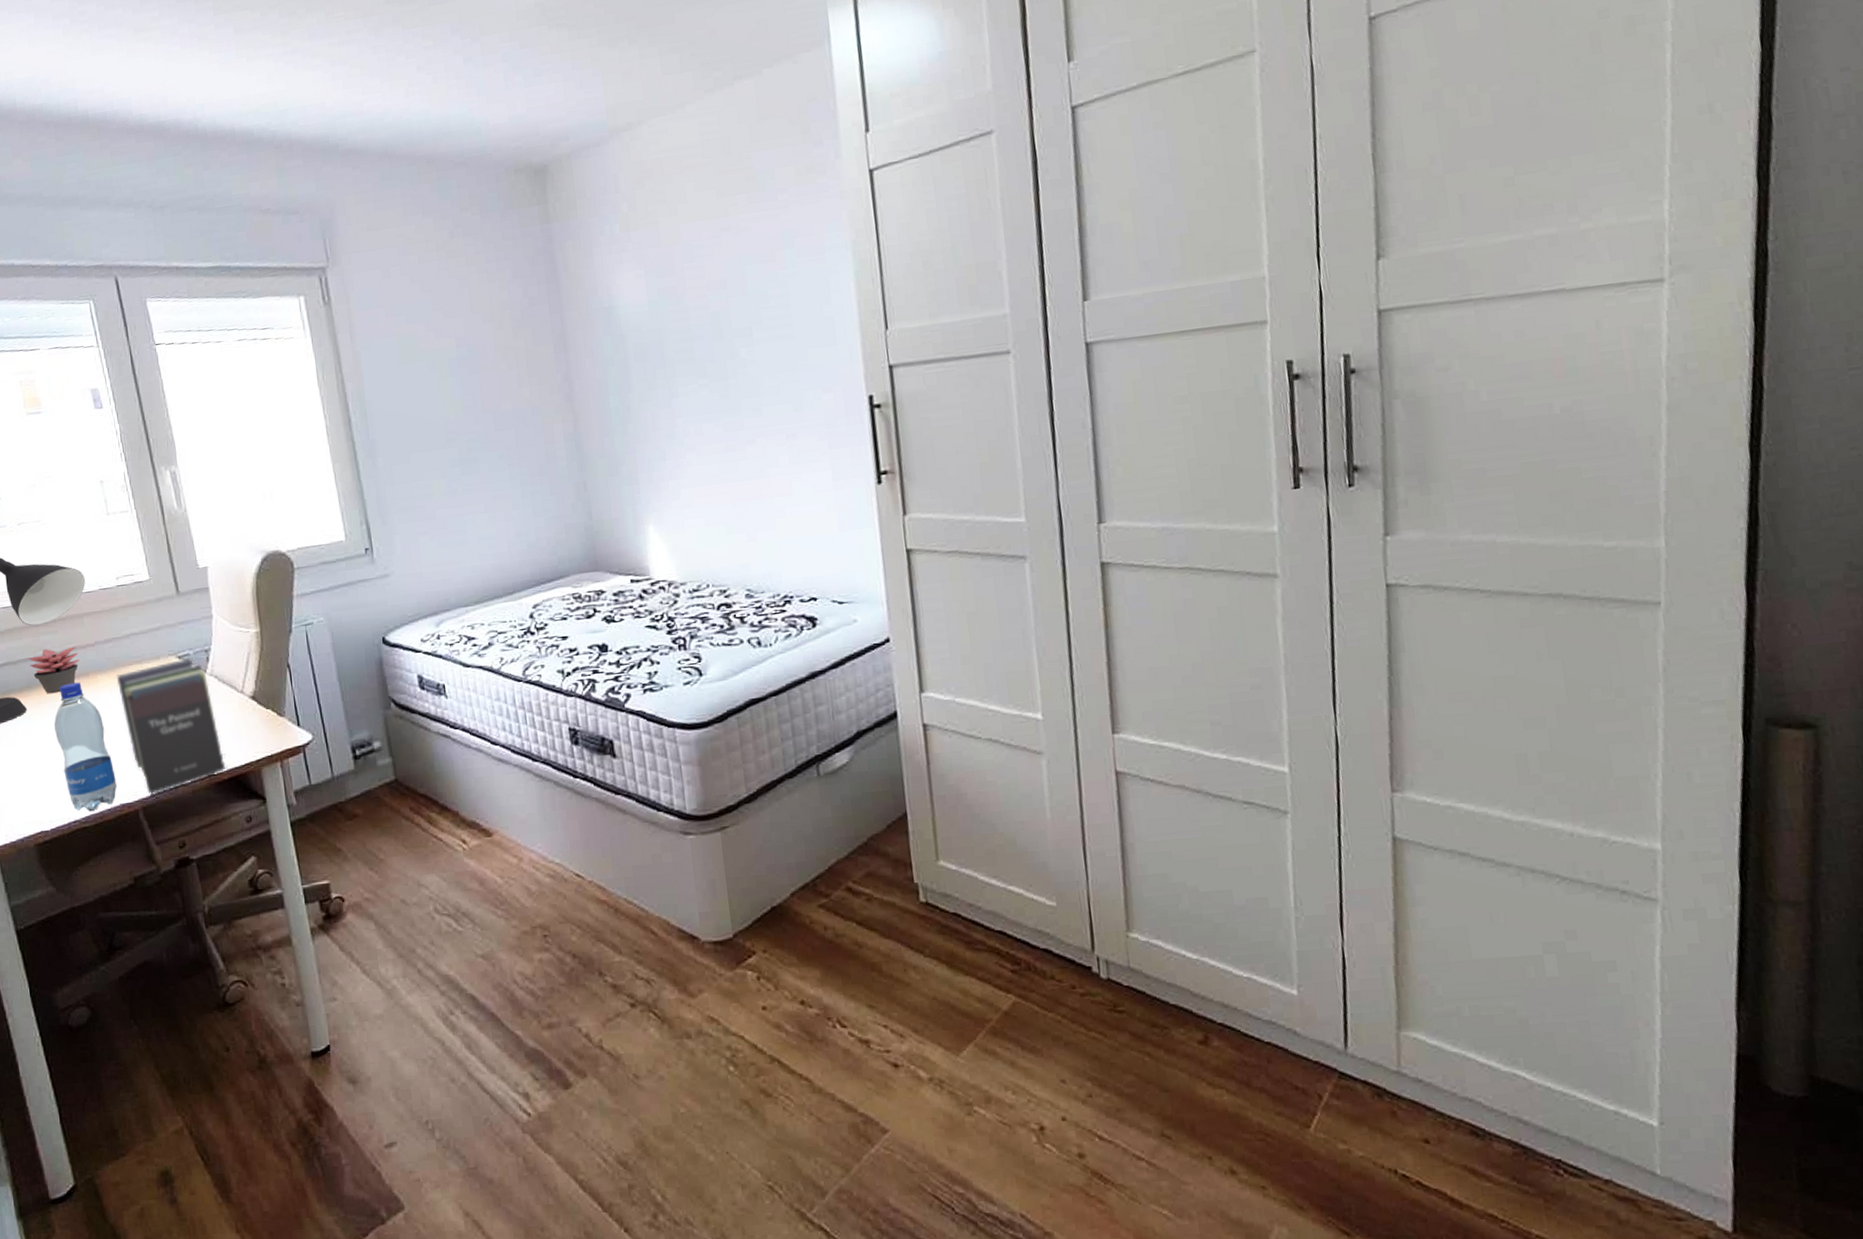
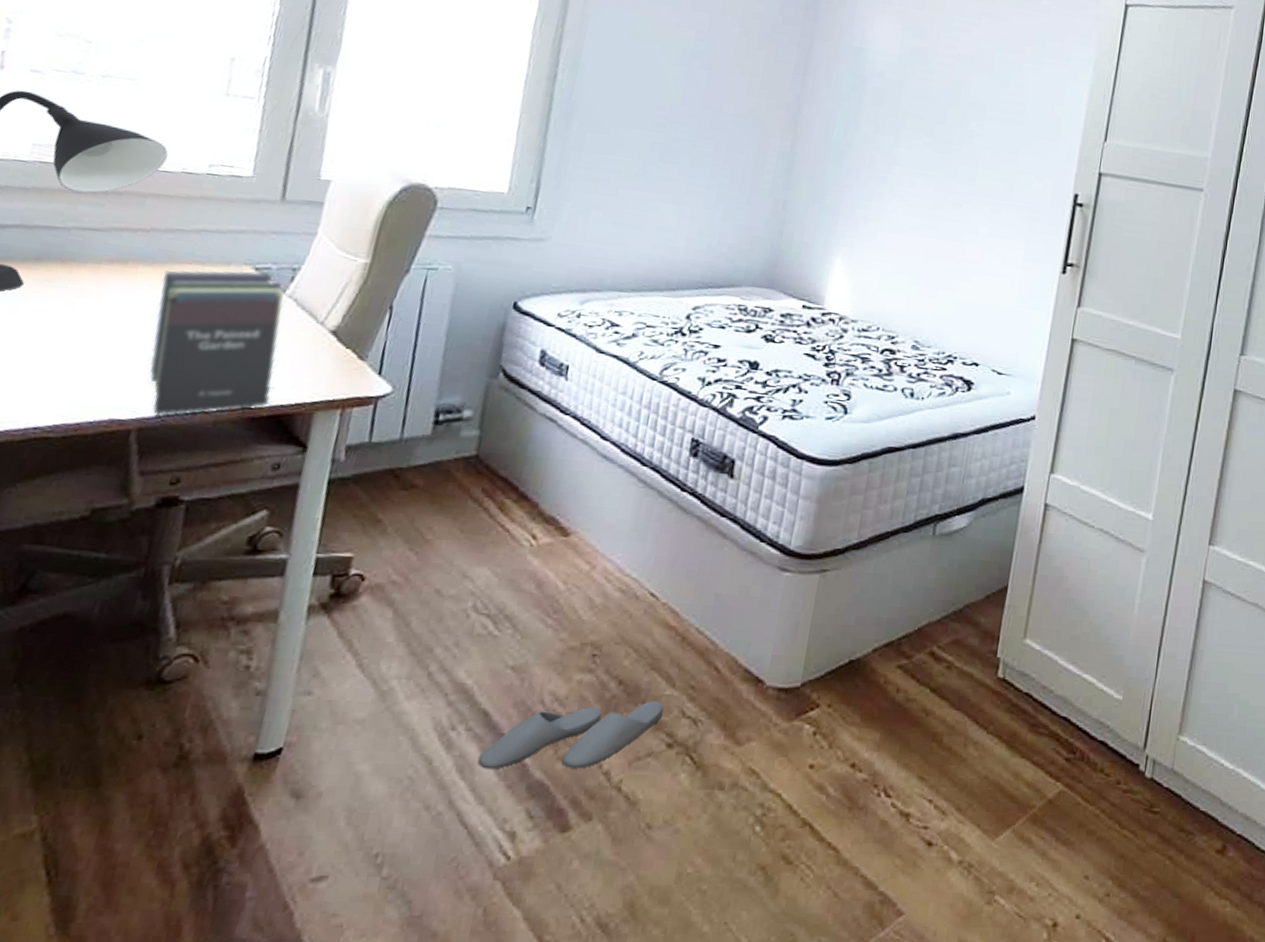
succulent plant: present [28,646,79,693] -> none [49,221,125,273]
bottle: present [54,682,117,811] -> none [40,266,126,419]
slippers: none [479,968,619,1044] -> present [477,701,664,770]

